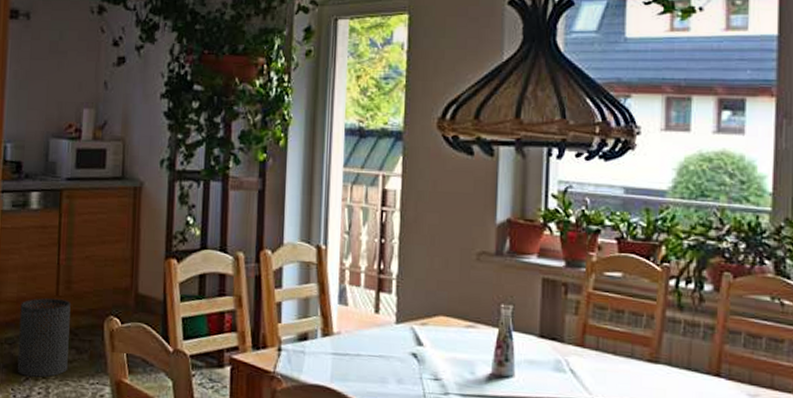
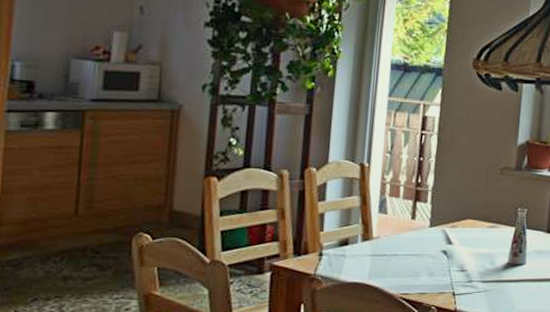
trash can: present [17,298,71,377] -> none [22,218,93,297]

